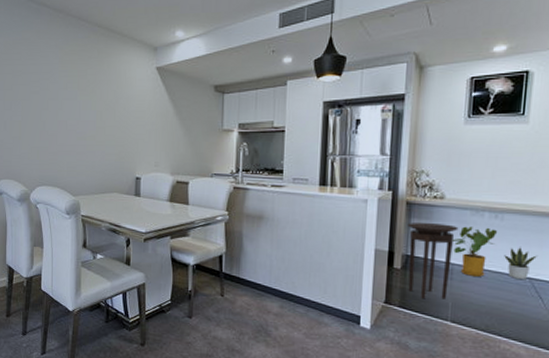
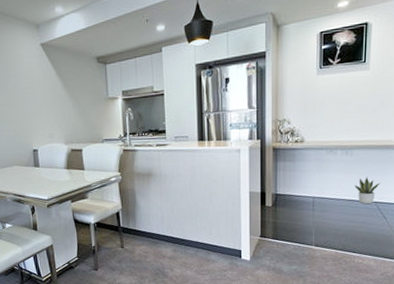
stool: present [406,223,459,300] -> none [274,164,317,230]
house plant: present [453,226,498,277] -> none [313,163,349,206]

